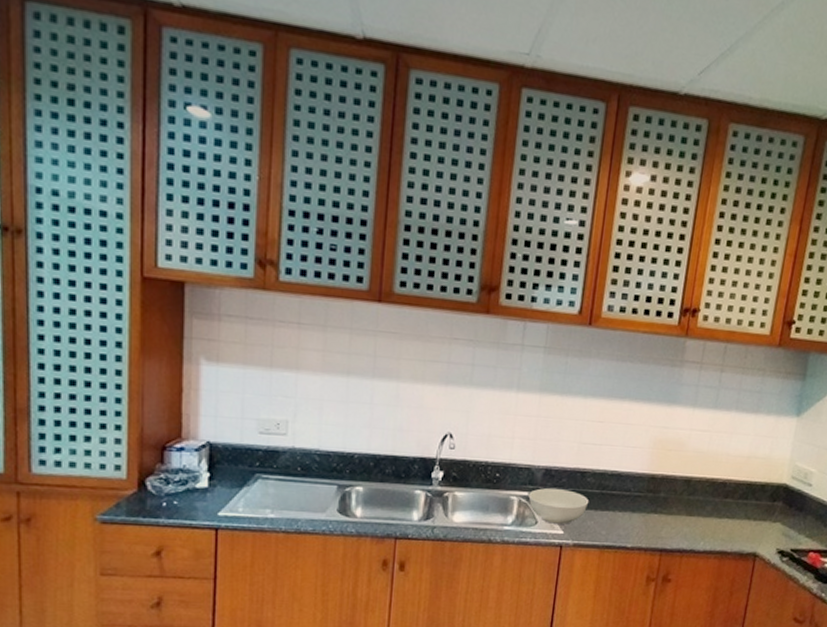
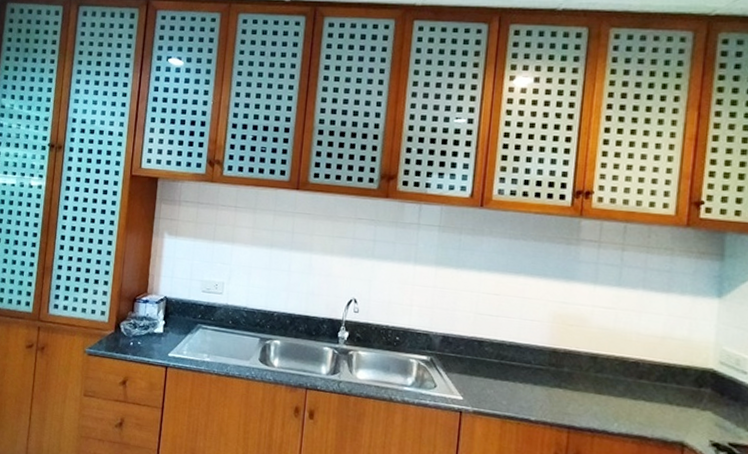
bowl: present [528,488,589,524] -> none [427,353,488,391]

